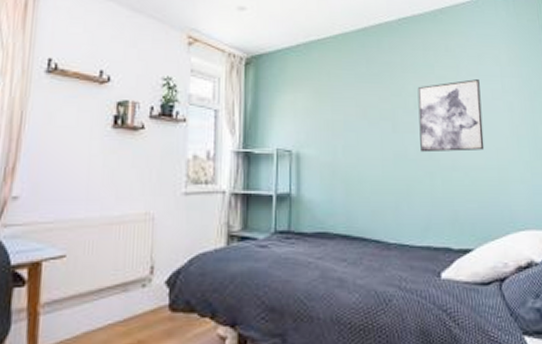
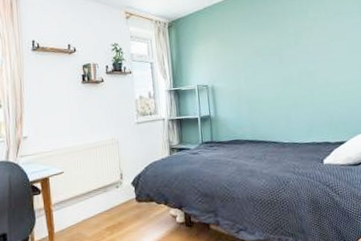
wall art: present [417,79,485,153] -> none [296,17,350,76]

